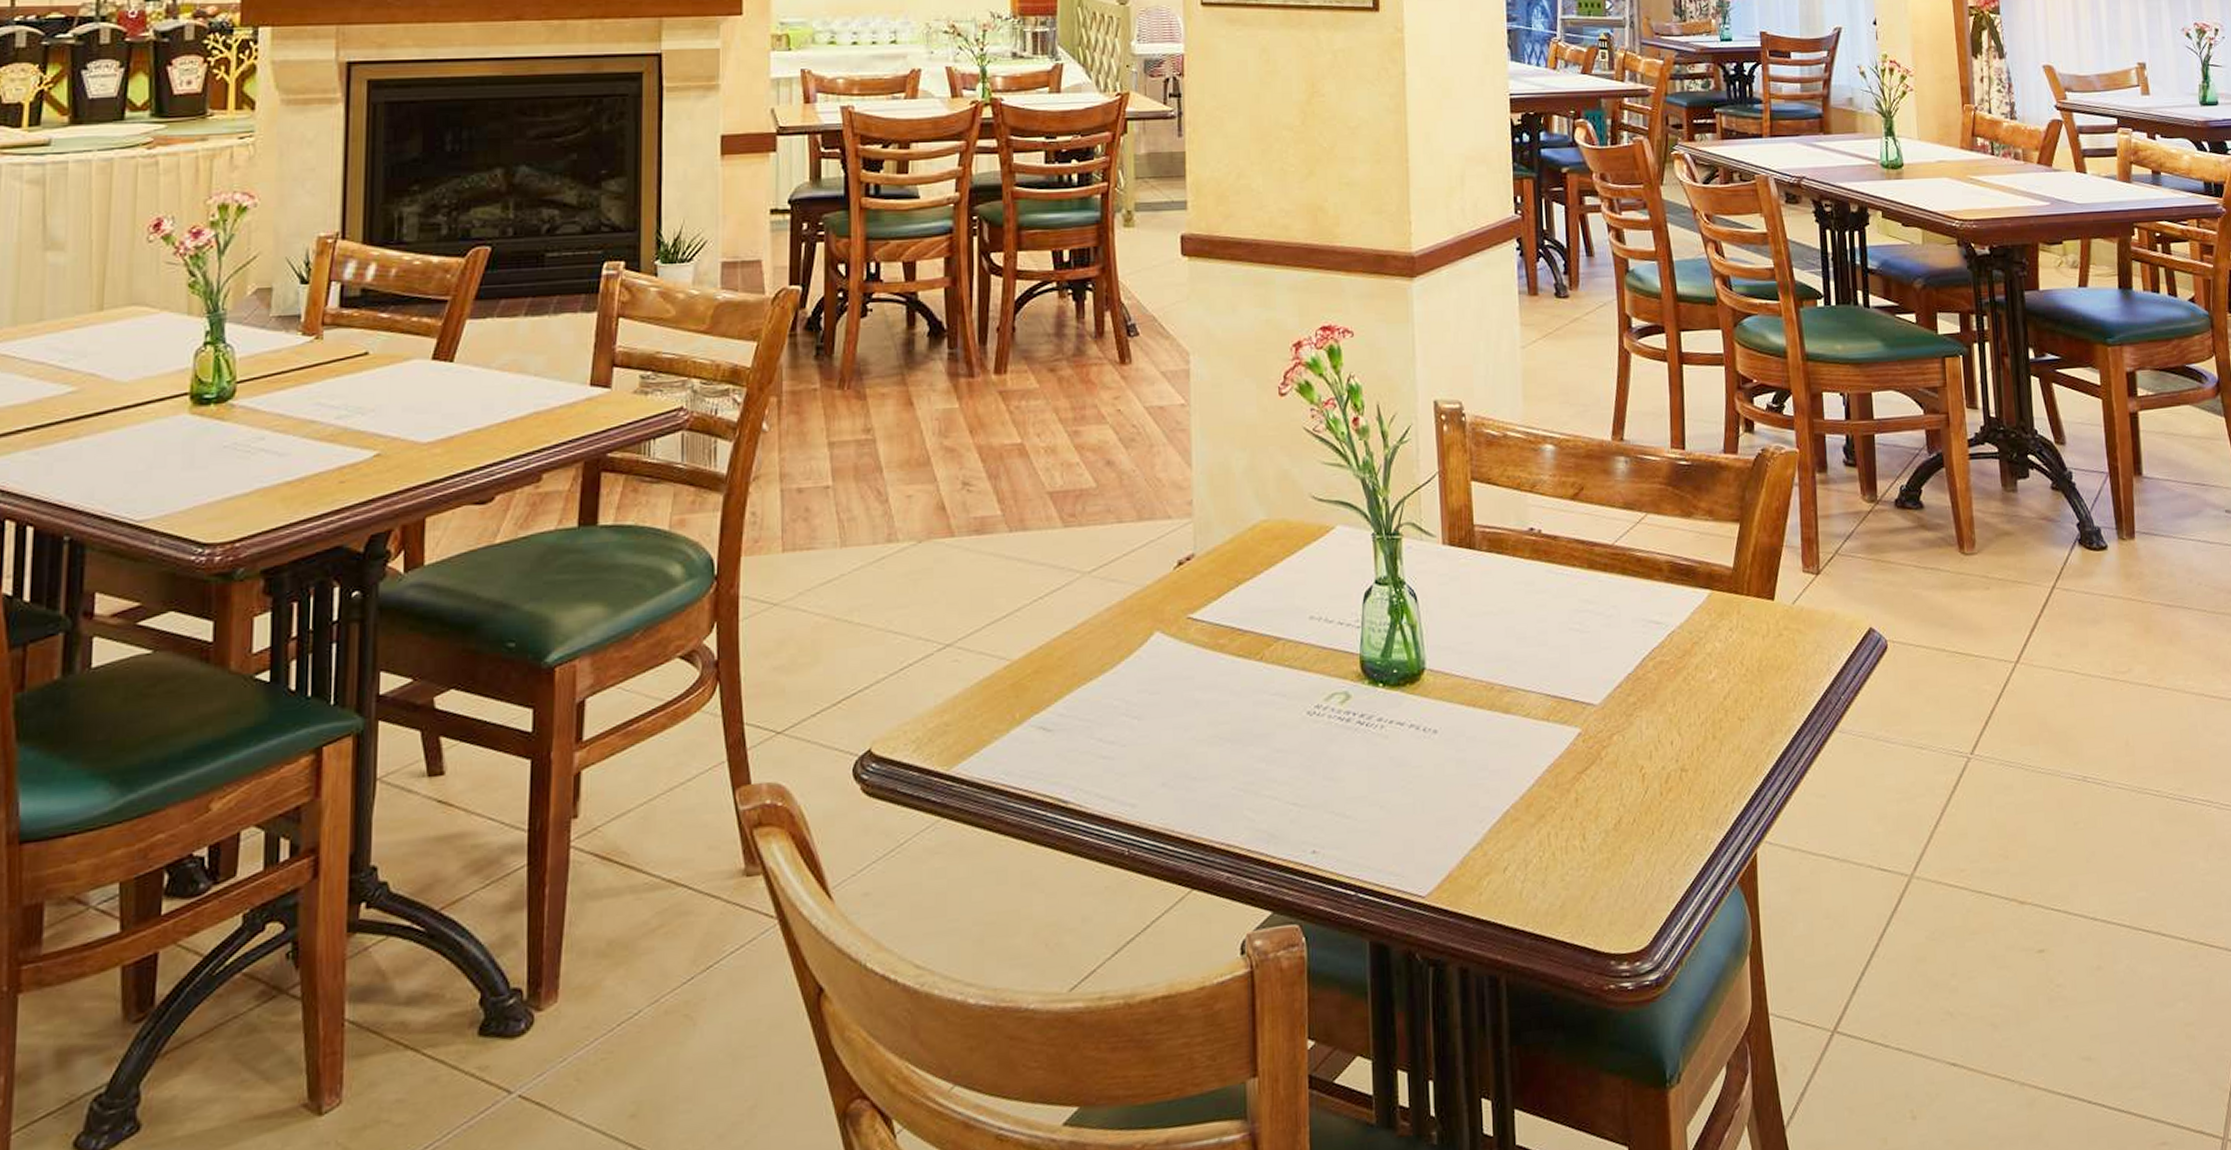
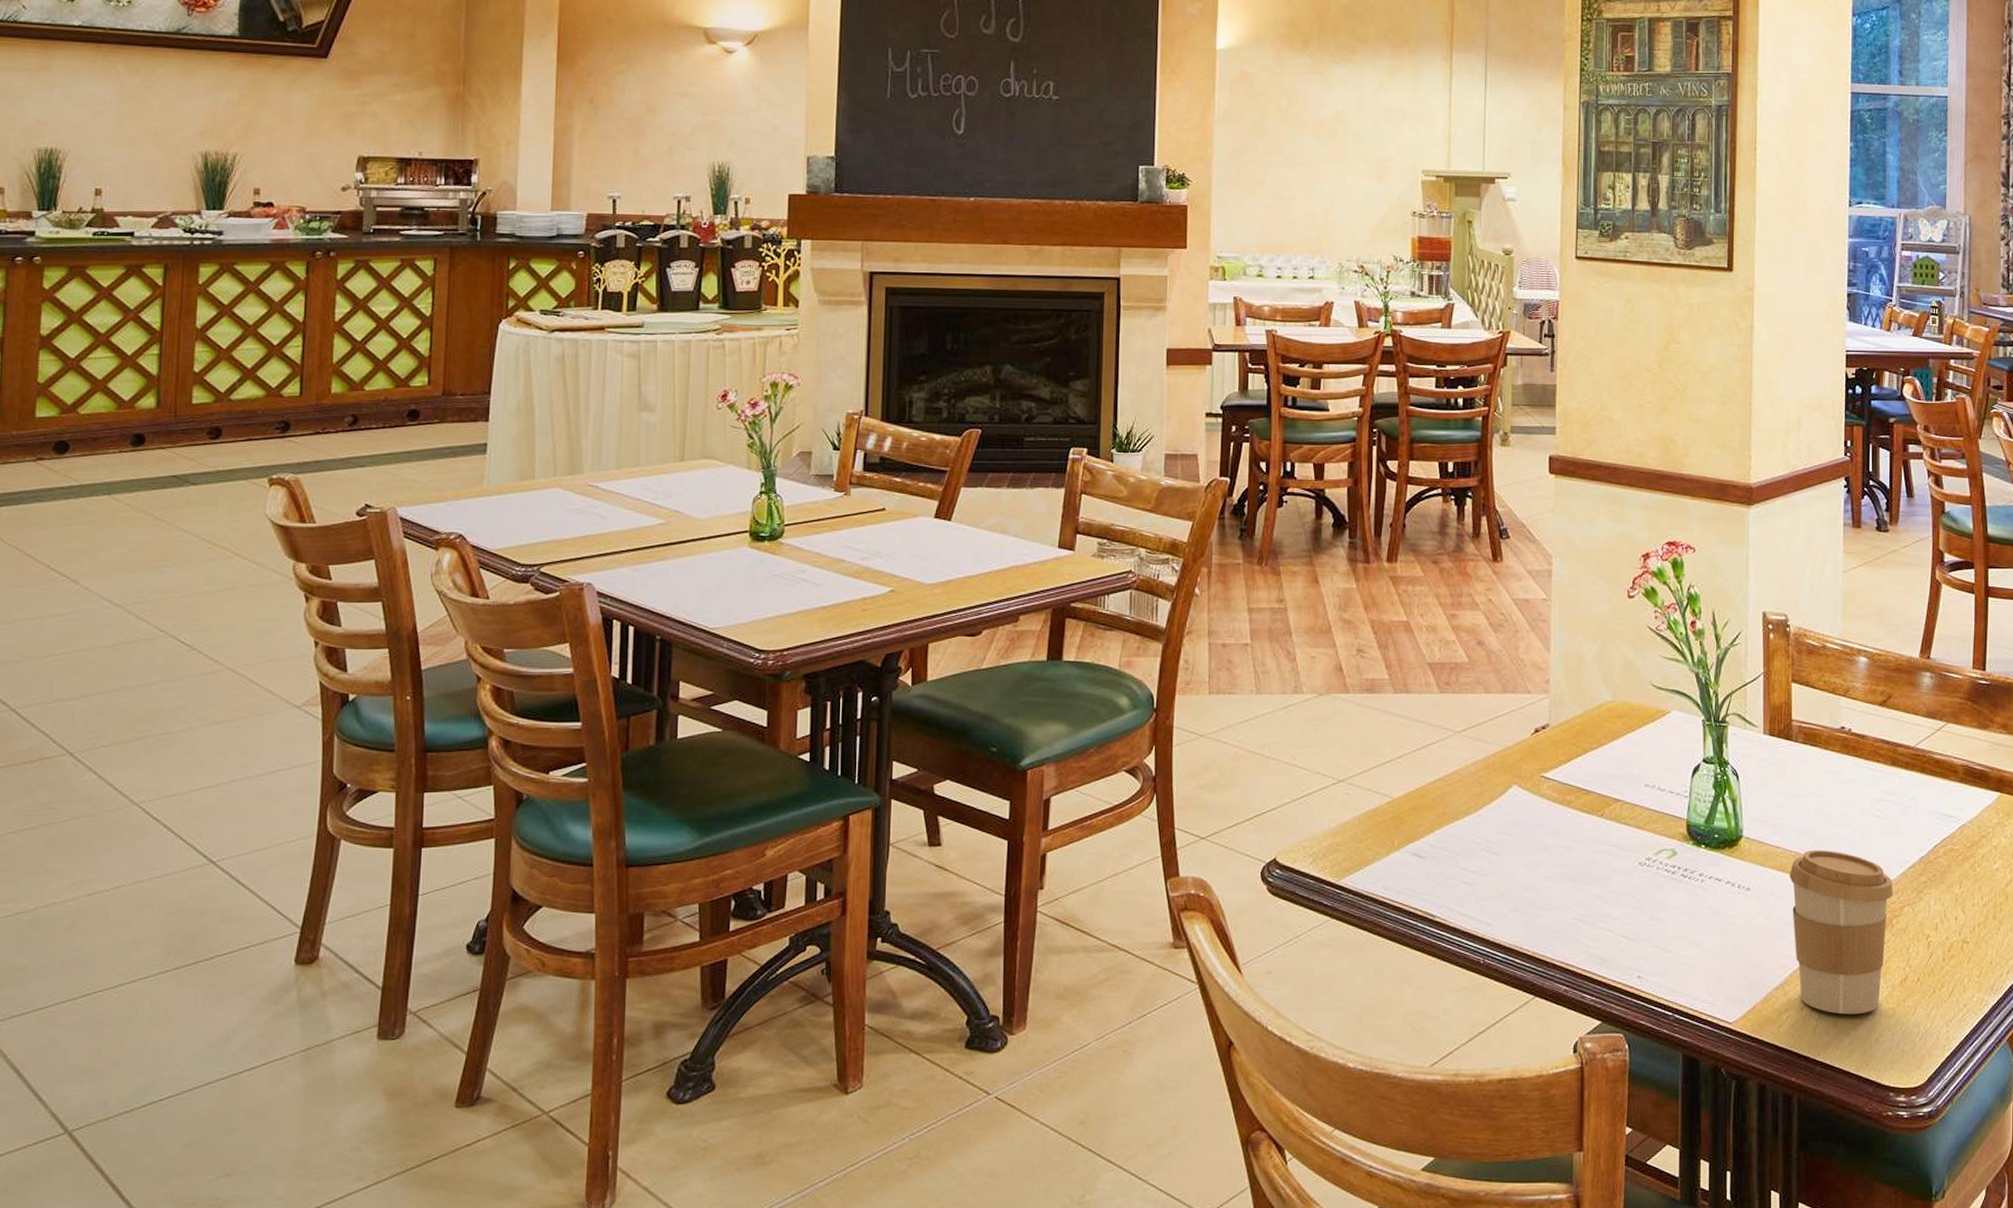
coffee cup: none [1481,676,1599,872] -> present [1789,849,1893,1015]

